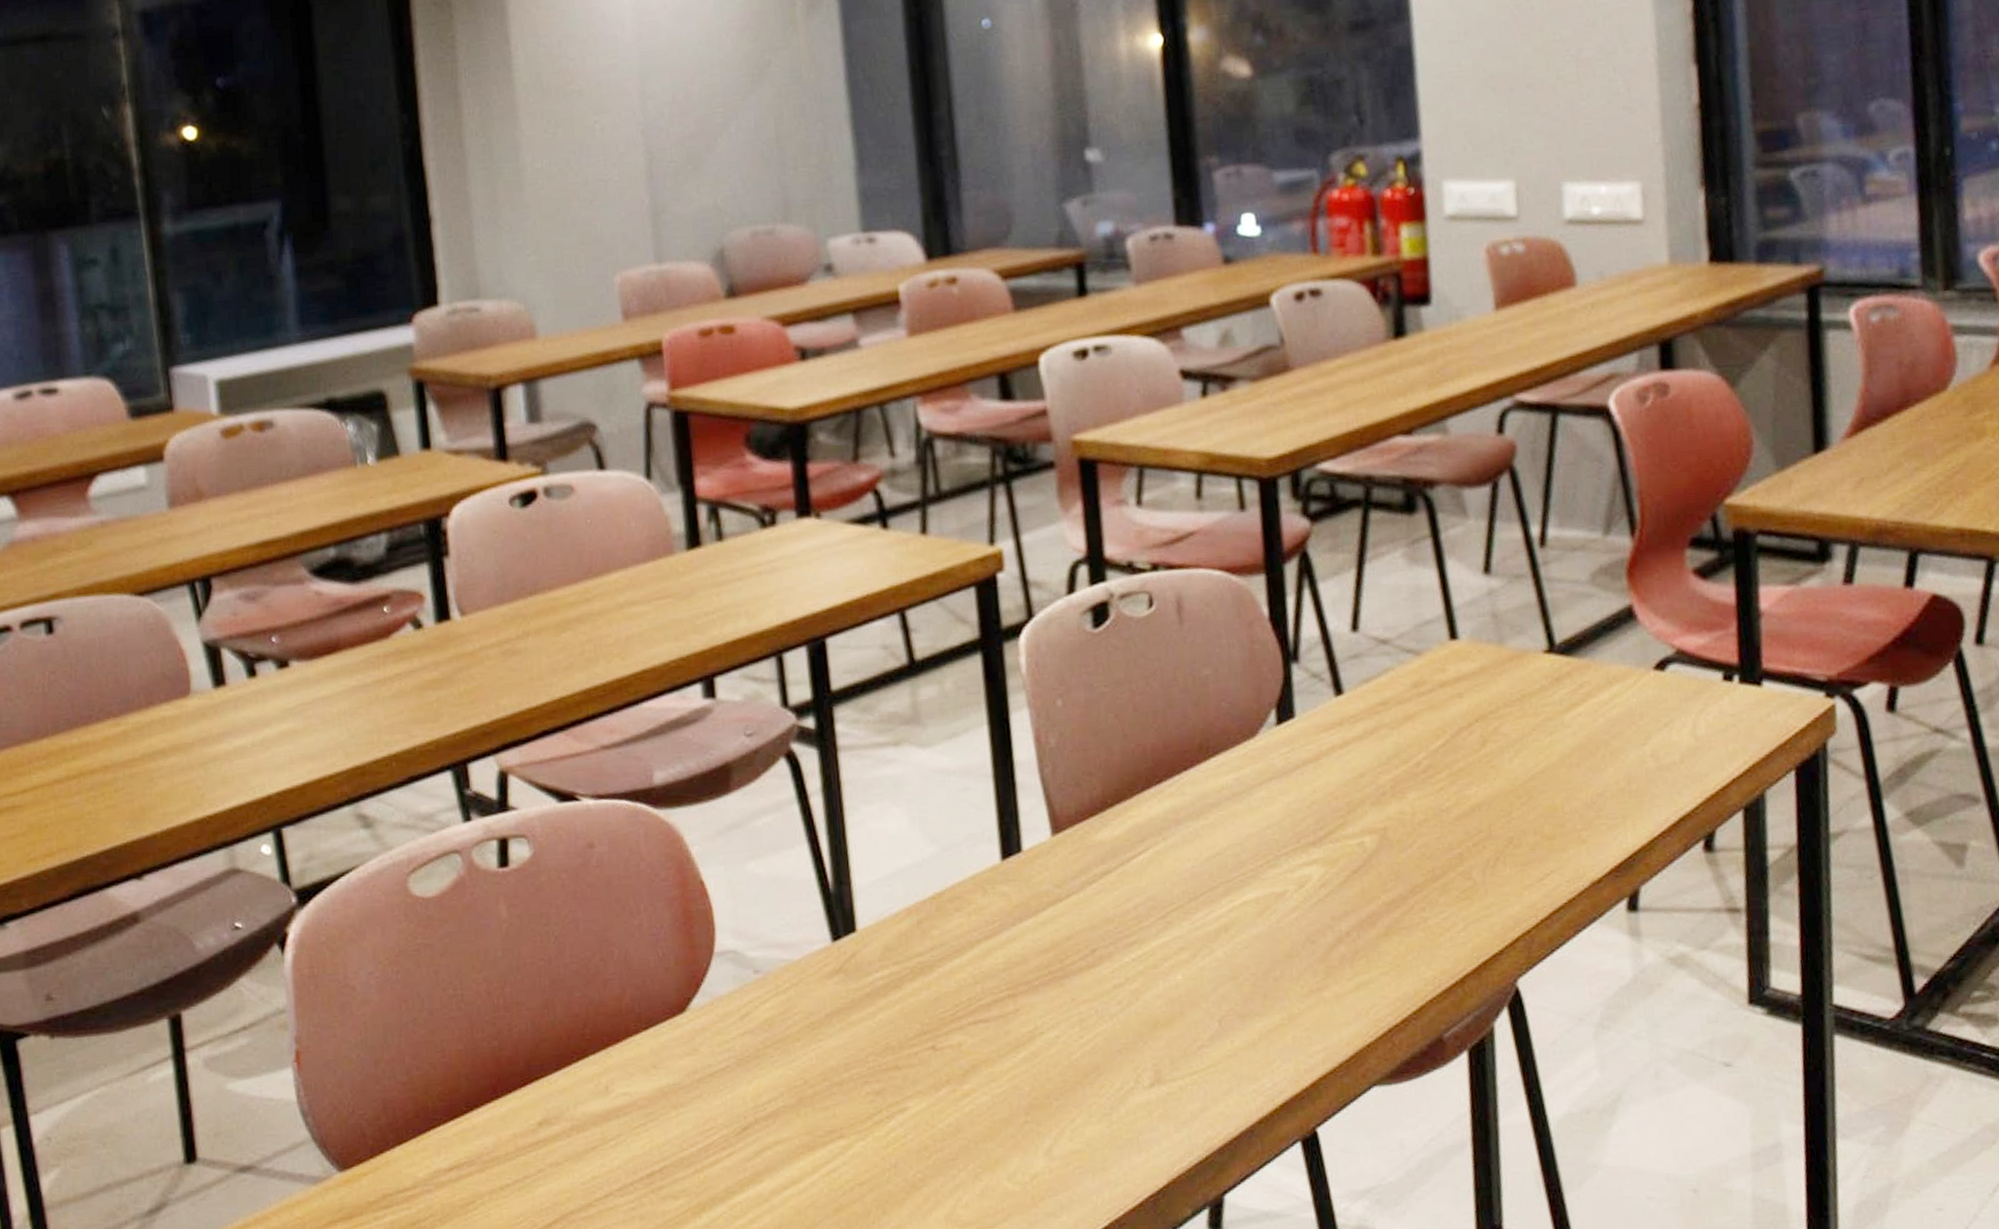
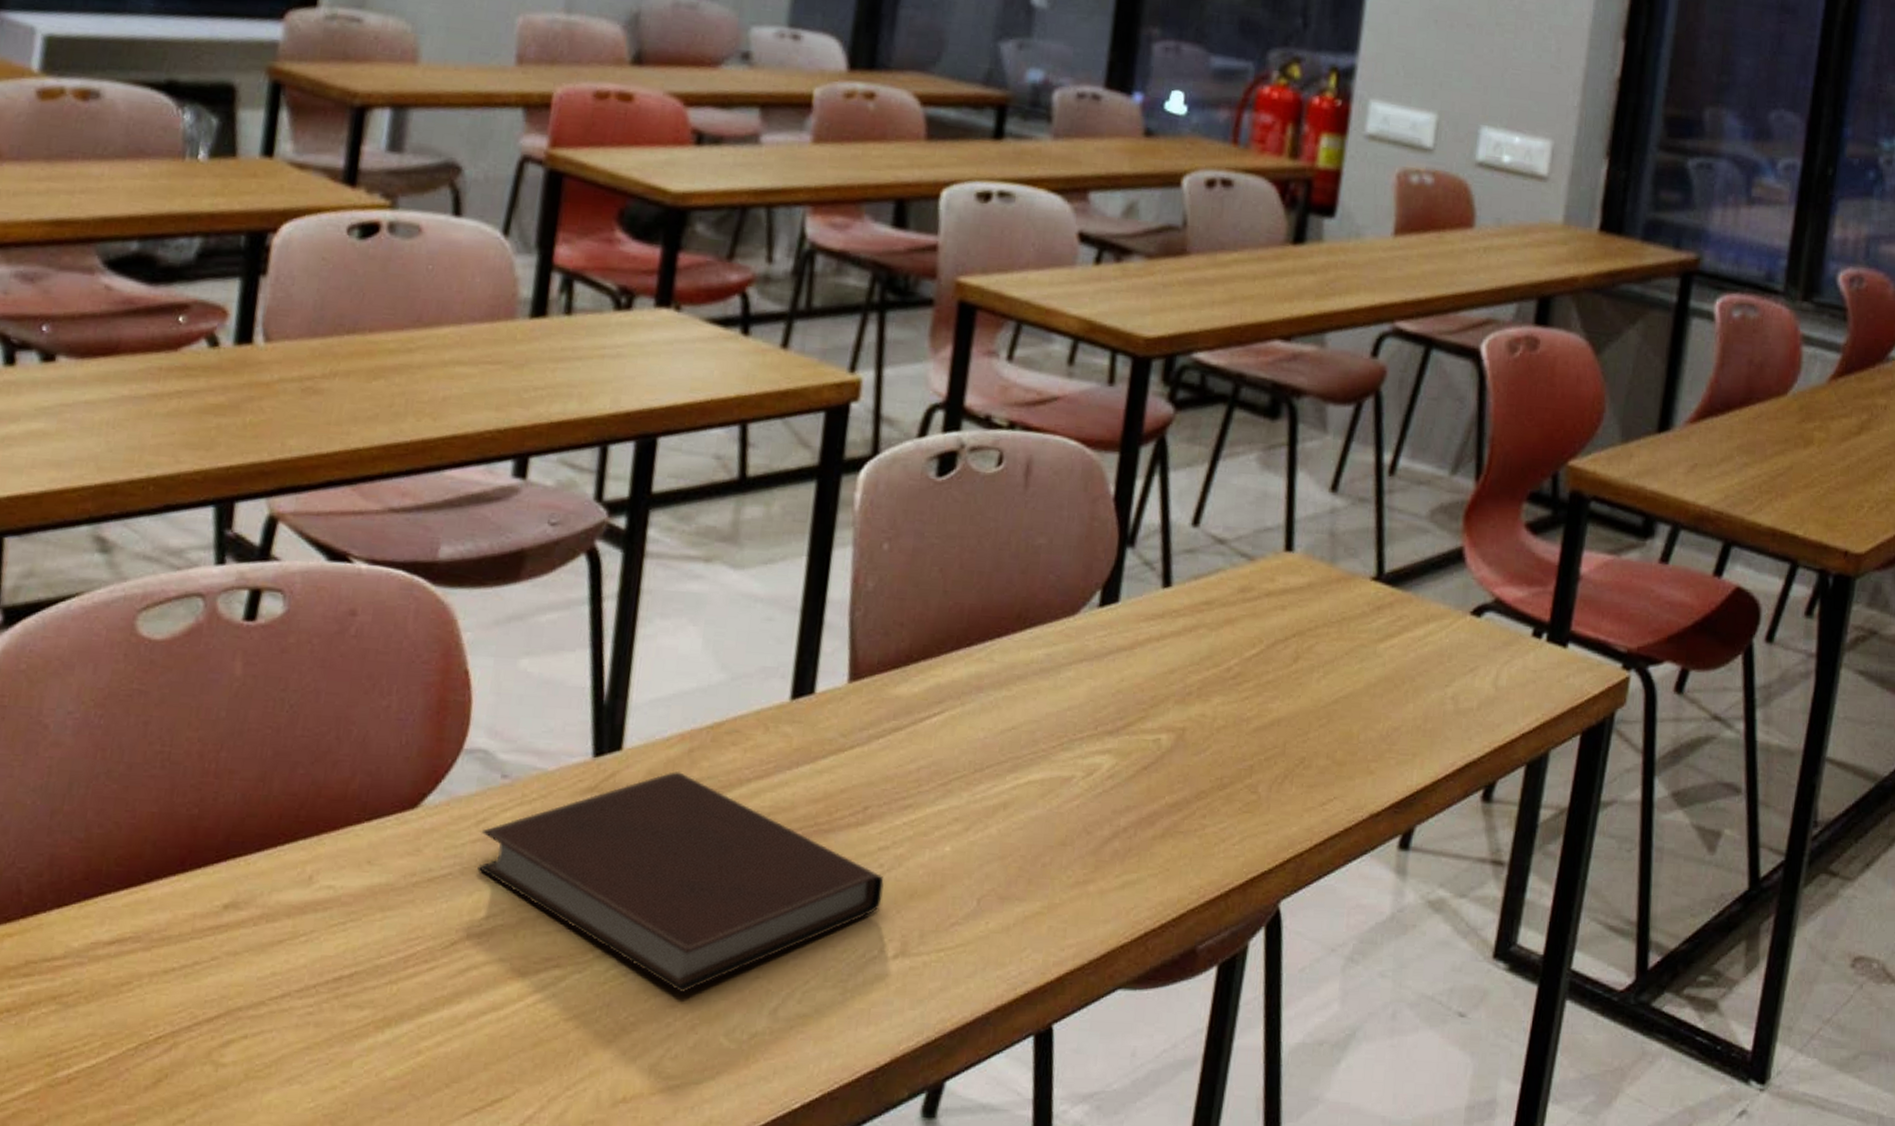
notebook: none [747,942,1127,1147] -> present [476,770,884,994]

